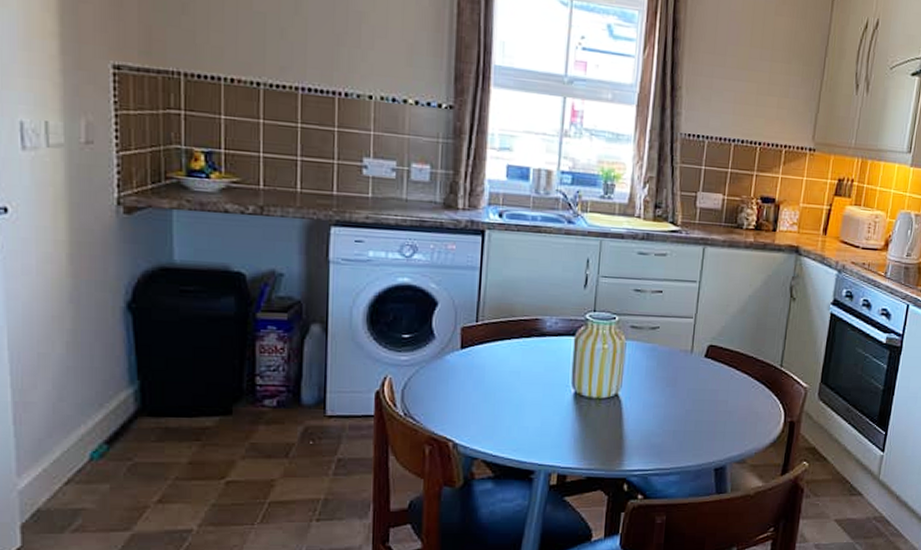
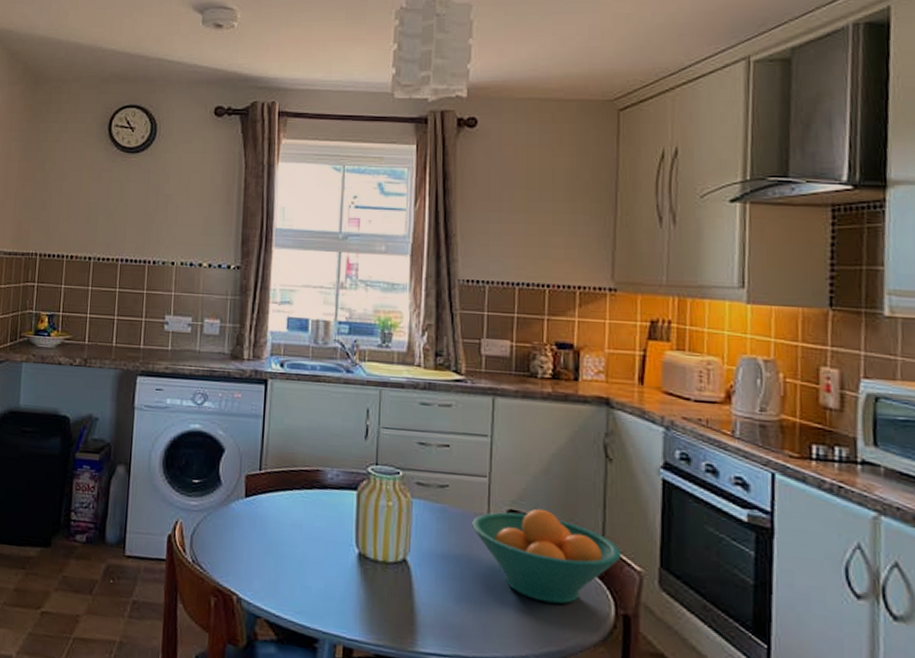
fruit bowl: none [677,342,794,419] -> present [472,508,622,605]

